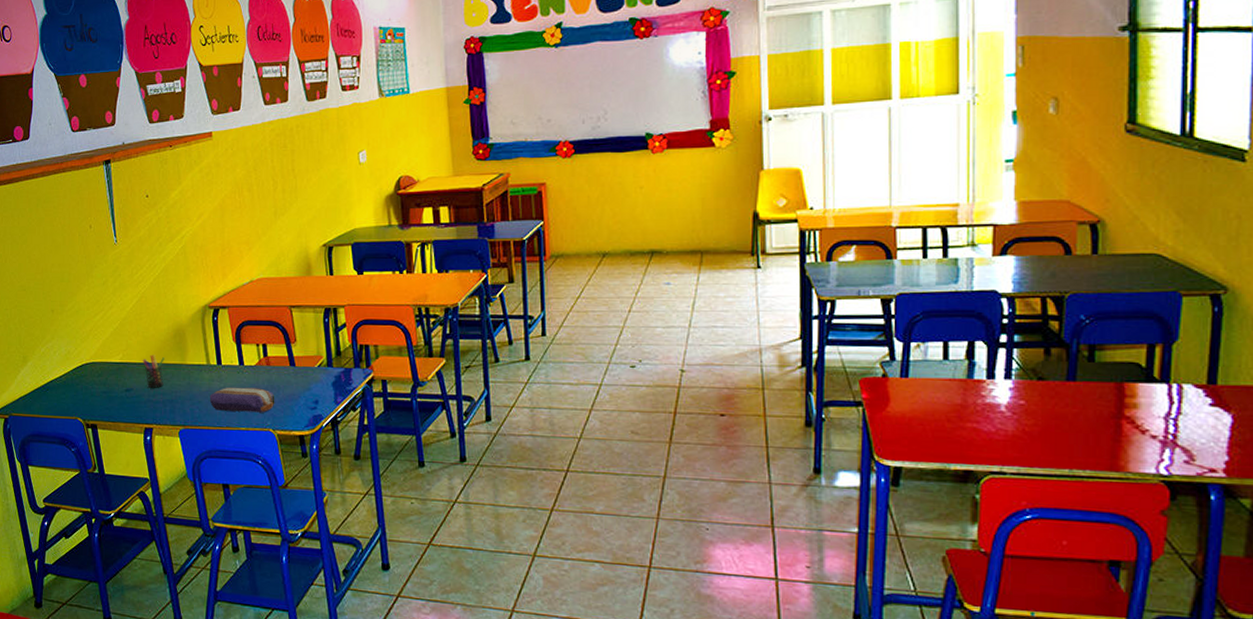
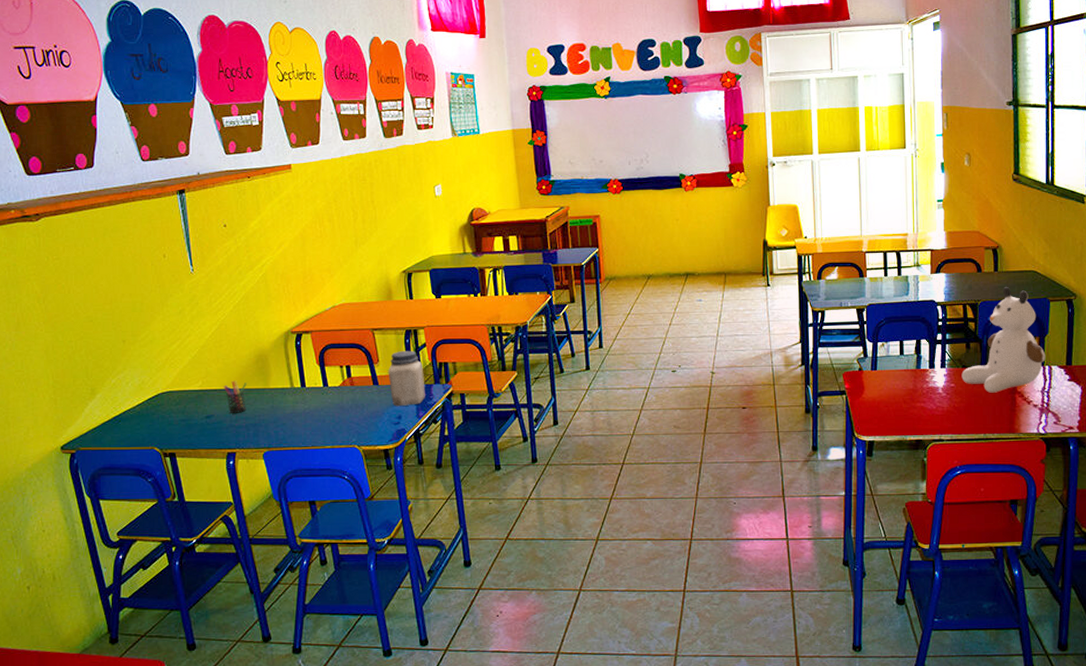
pencil case: present [209,387,275,413] -> none [294,407,360,431]
jar: none [305,330,344,391] -> present [388,350,425,407]
stuffed animal: none [1036,275,1173,416] -> present [961,287,1046,393]

